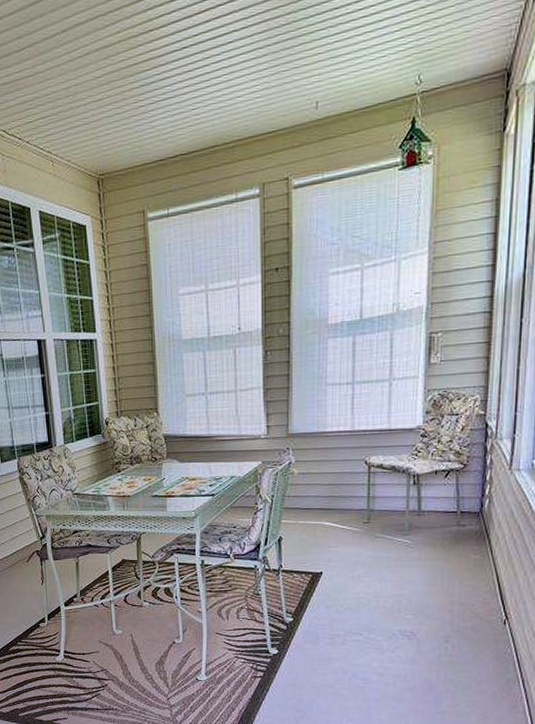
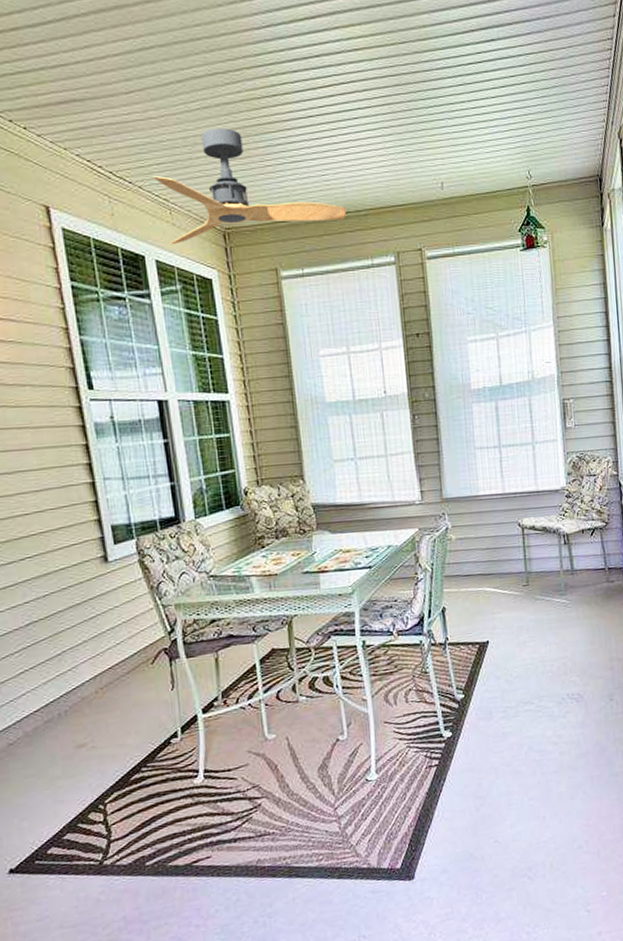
ceiling fan: none [39,72,214,196] -> present [153,128,346,245]

